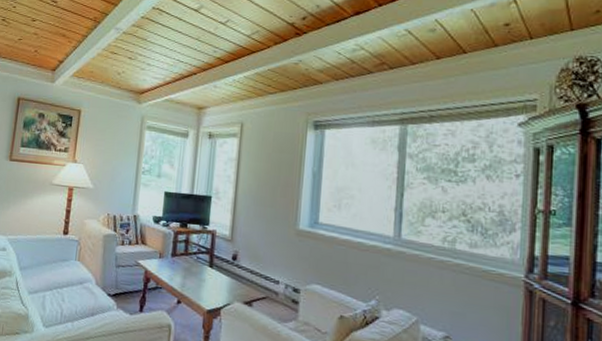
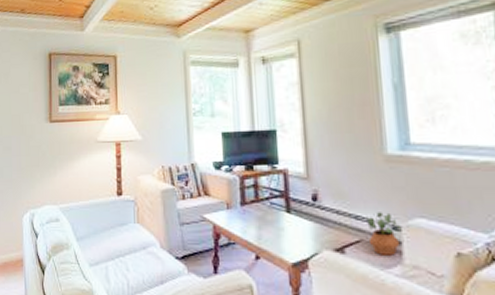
potted plant: none [272,275,301,313] -> present [366,212,402,256]

